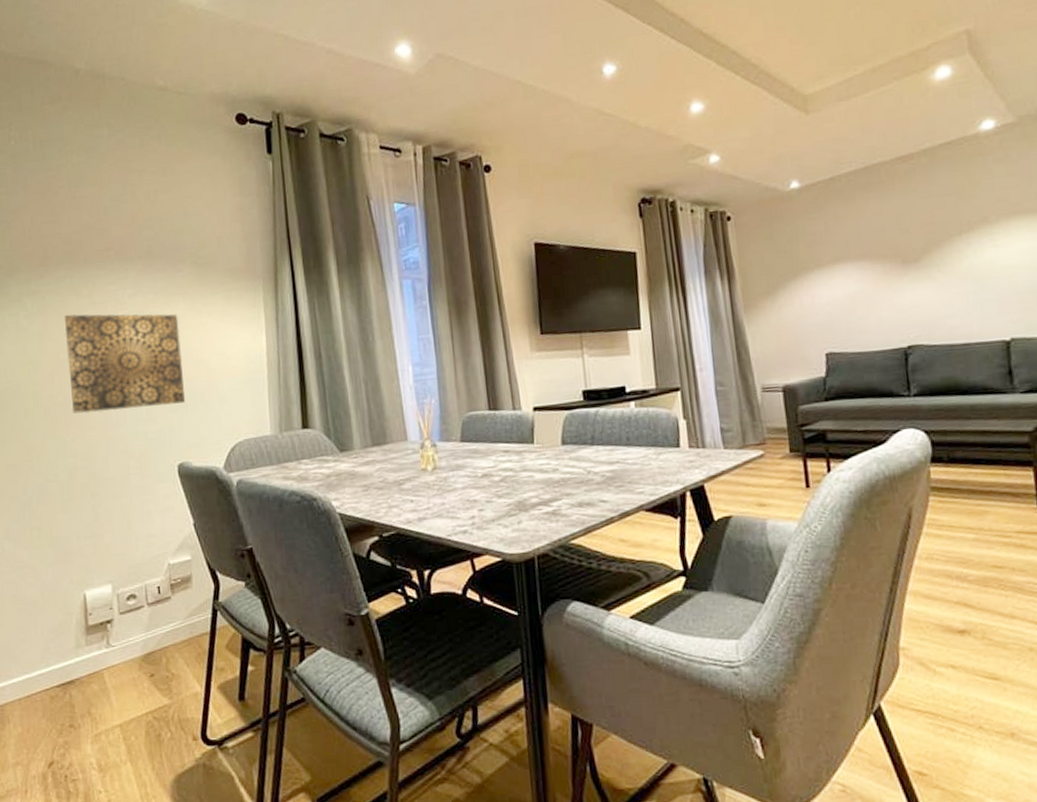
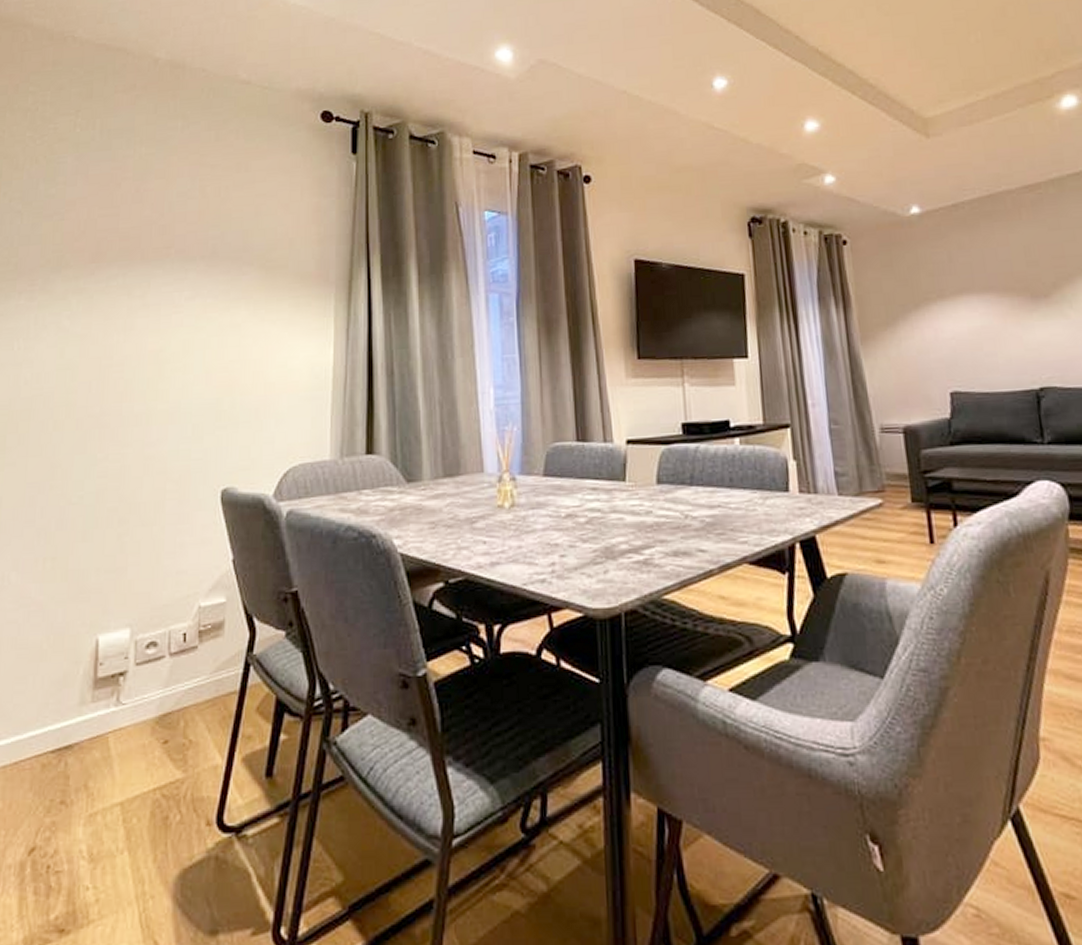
wall art: present [64,313,186,414] -> none [107,315,239,428]

